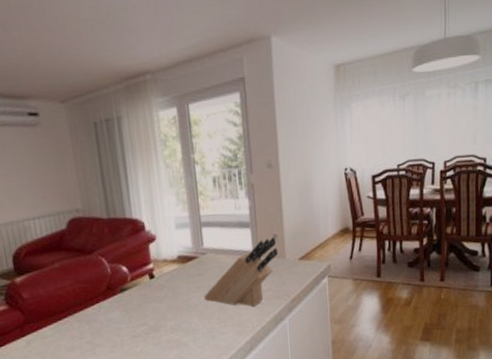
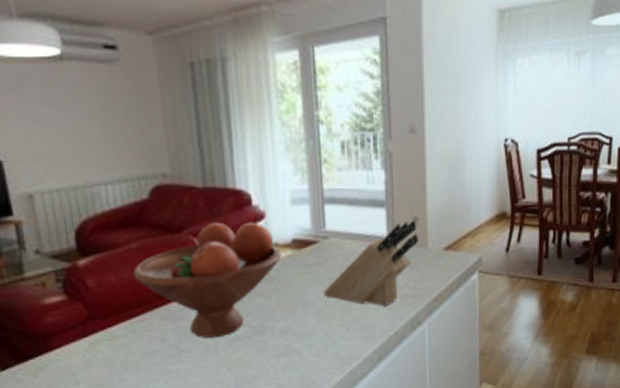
fruit bowl: none [57,243,170,336] -> present [133,221,282,338]

